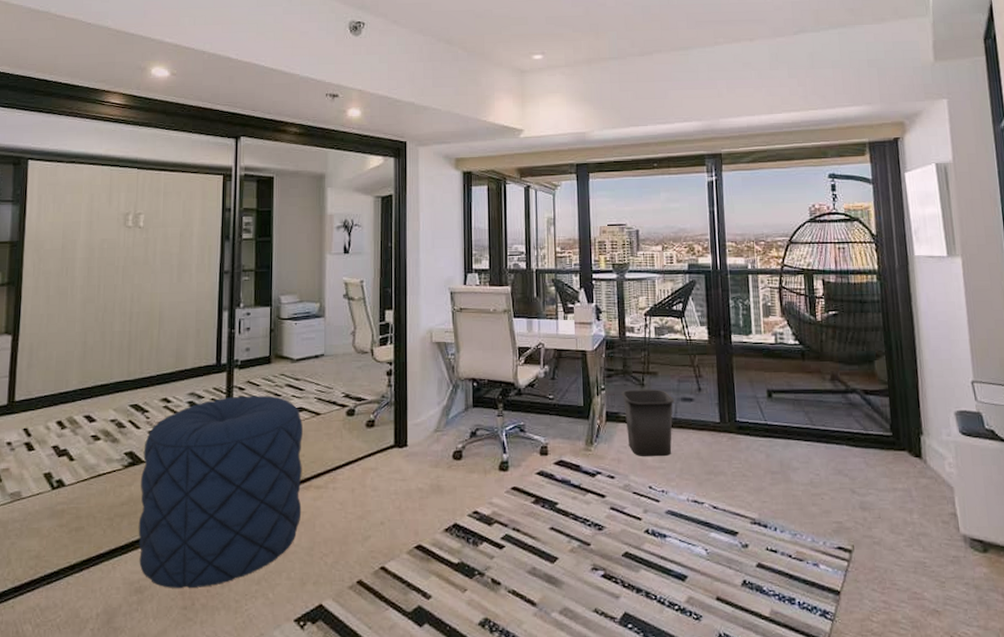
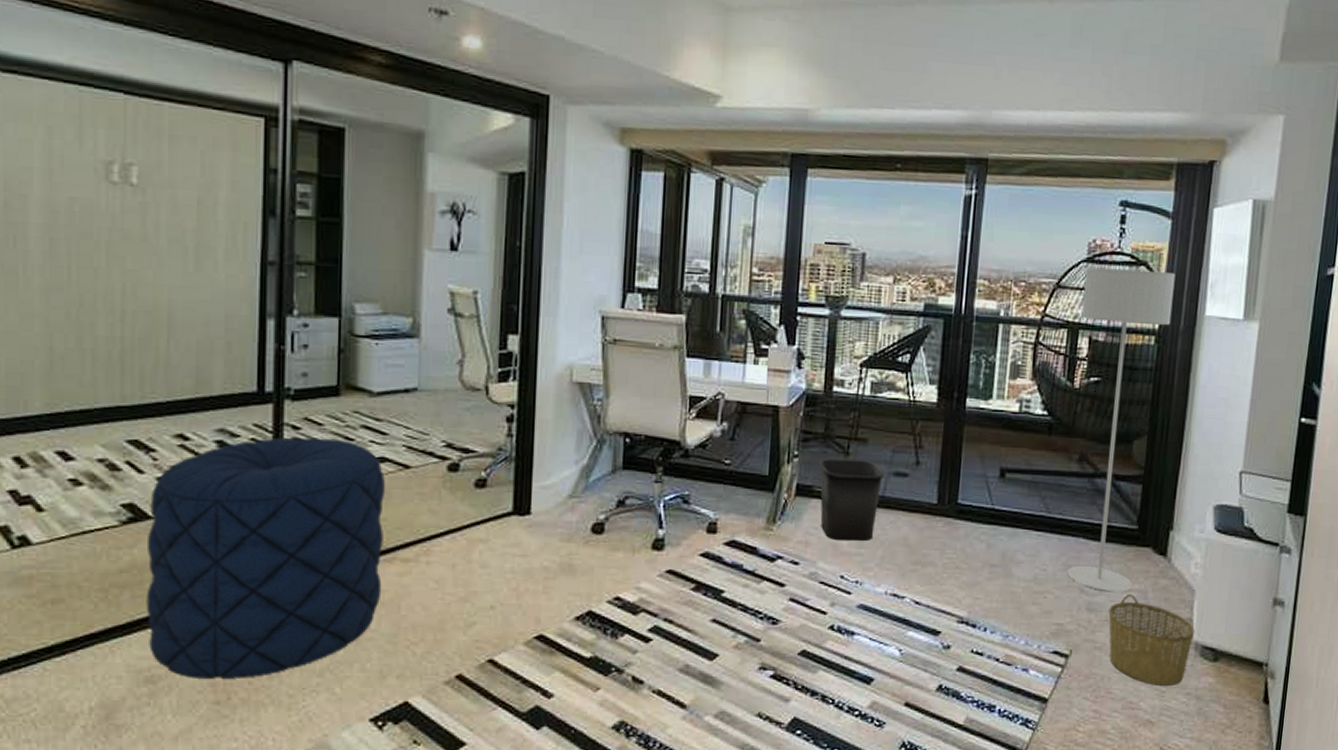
floor lamp: none [810,224,897,492] -> present [1067,267,1176,592]
basket: none [880,493,961,577] -> present [1108,594,1195,686]

